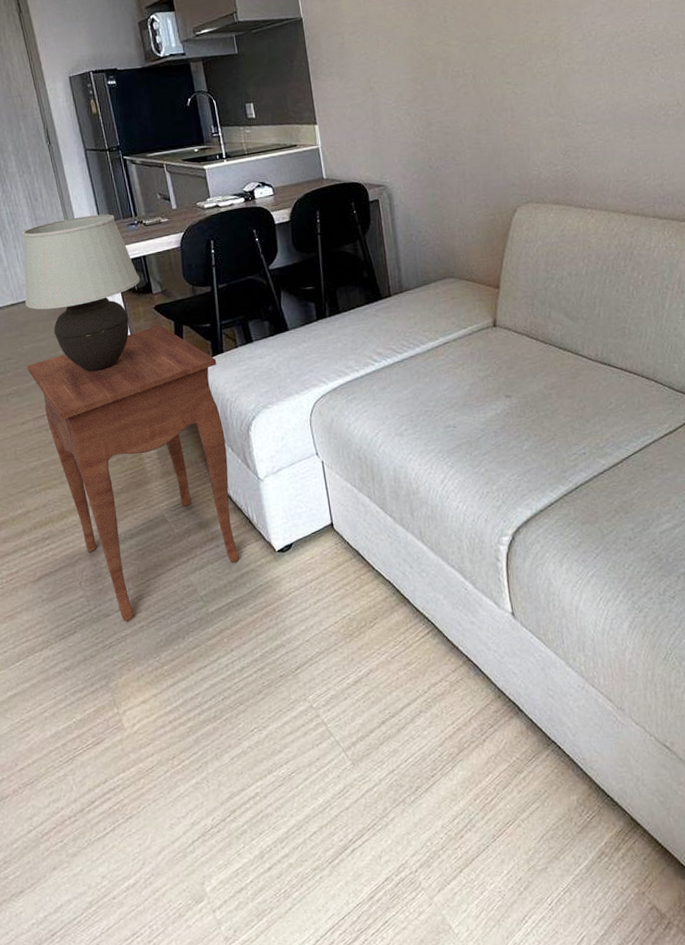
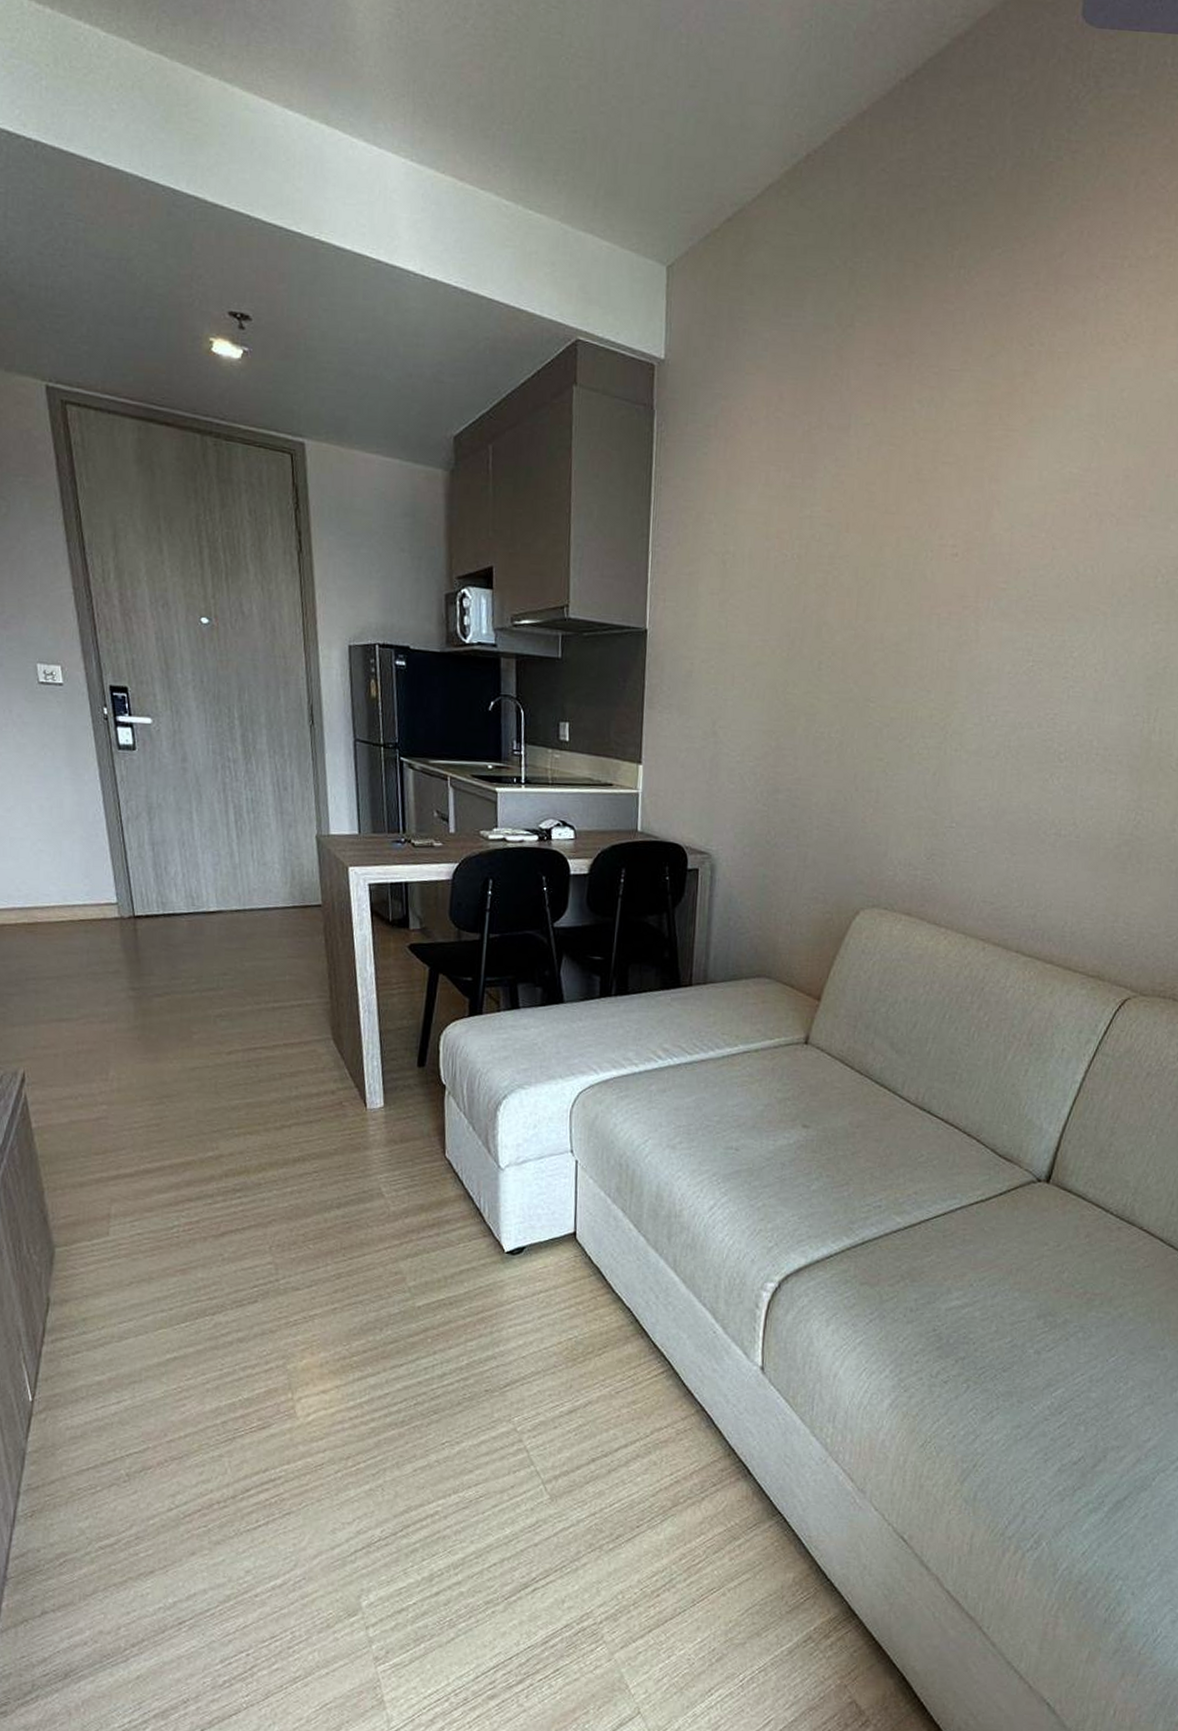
table lamp: present [23,214,140,371] -> none [254,819,397,1007]
side table: present [26,325,239,622] -> none [244,968,473,1300]

